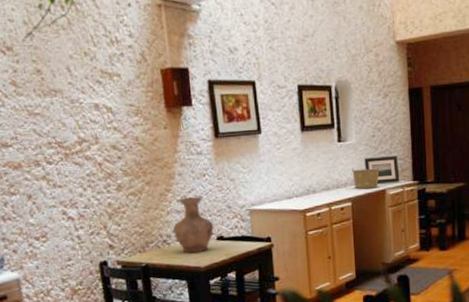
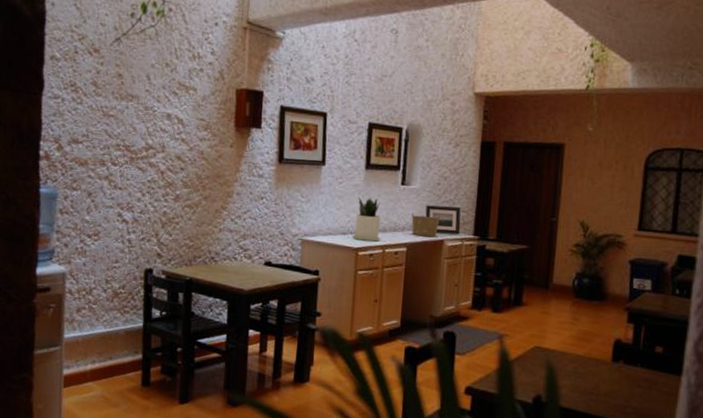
vase: present [173,197,214,254] -> none [222,217,264,275]
planter: none [297,159,326,202] -> present [352,197,381,242]

